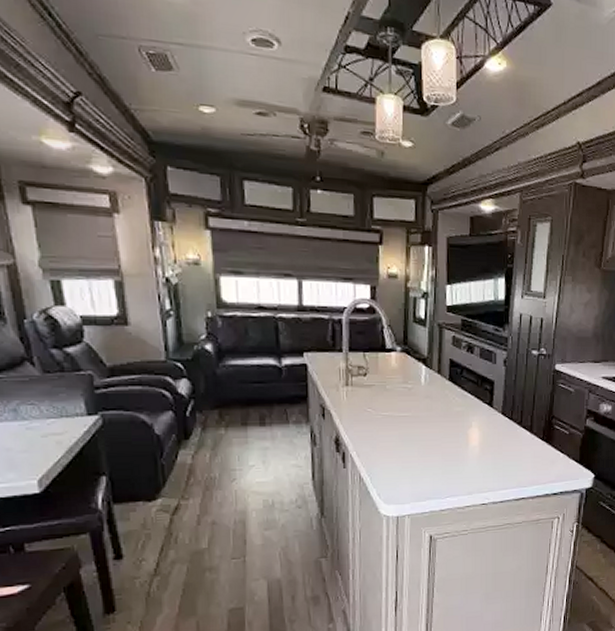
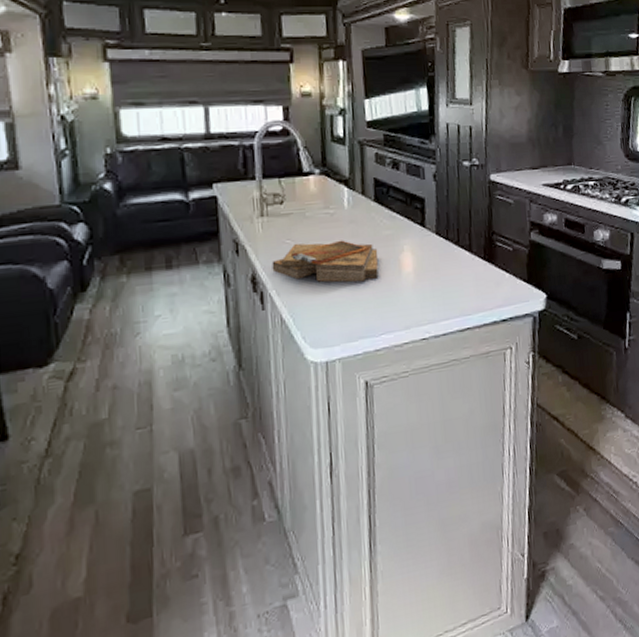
clipboard: none [354,412,449,451] -> present [272,240,379,283]

